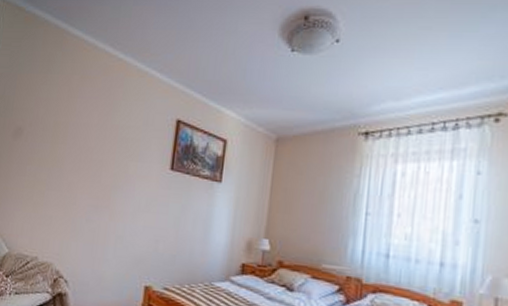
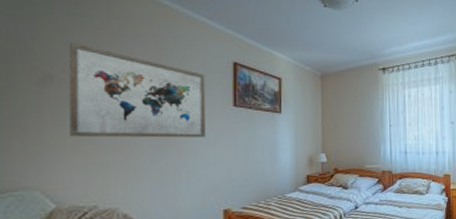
wall art: none [27,98,147,201] -> present [68,43,206,138]

